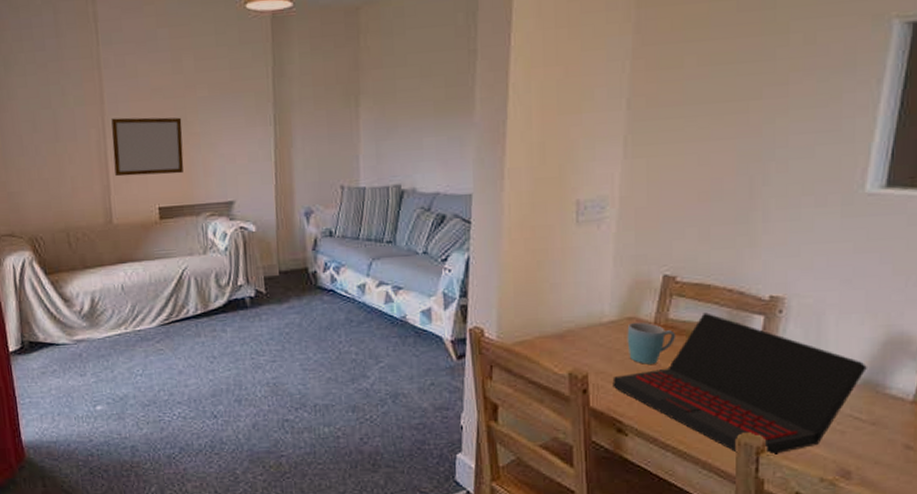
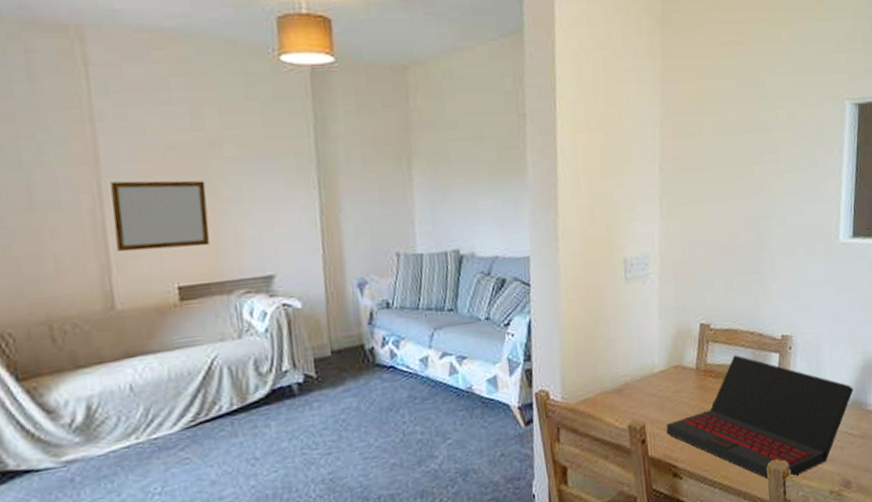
mug: present [627,322,676,364] -> none [674,369,714,409]

